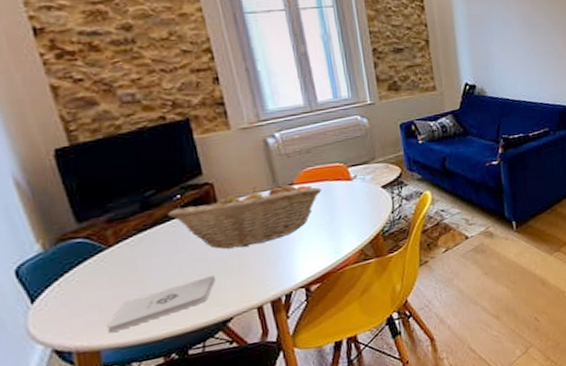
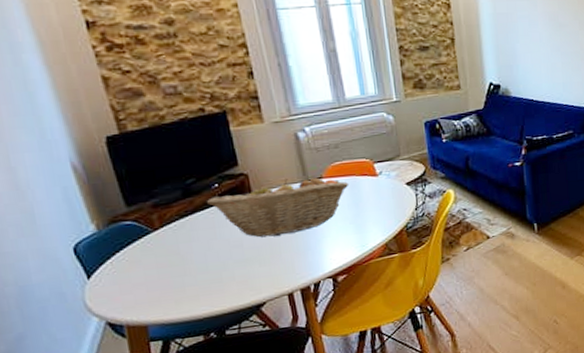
notepad: present [107,274,215,332] -> none [153,261,250,310]

